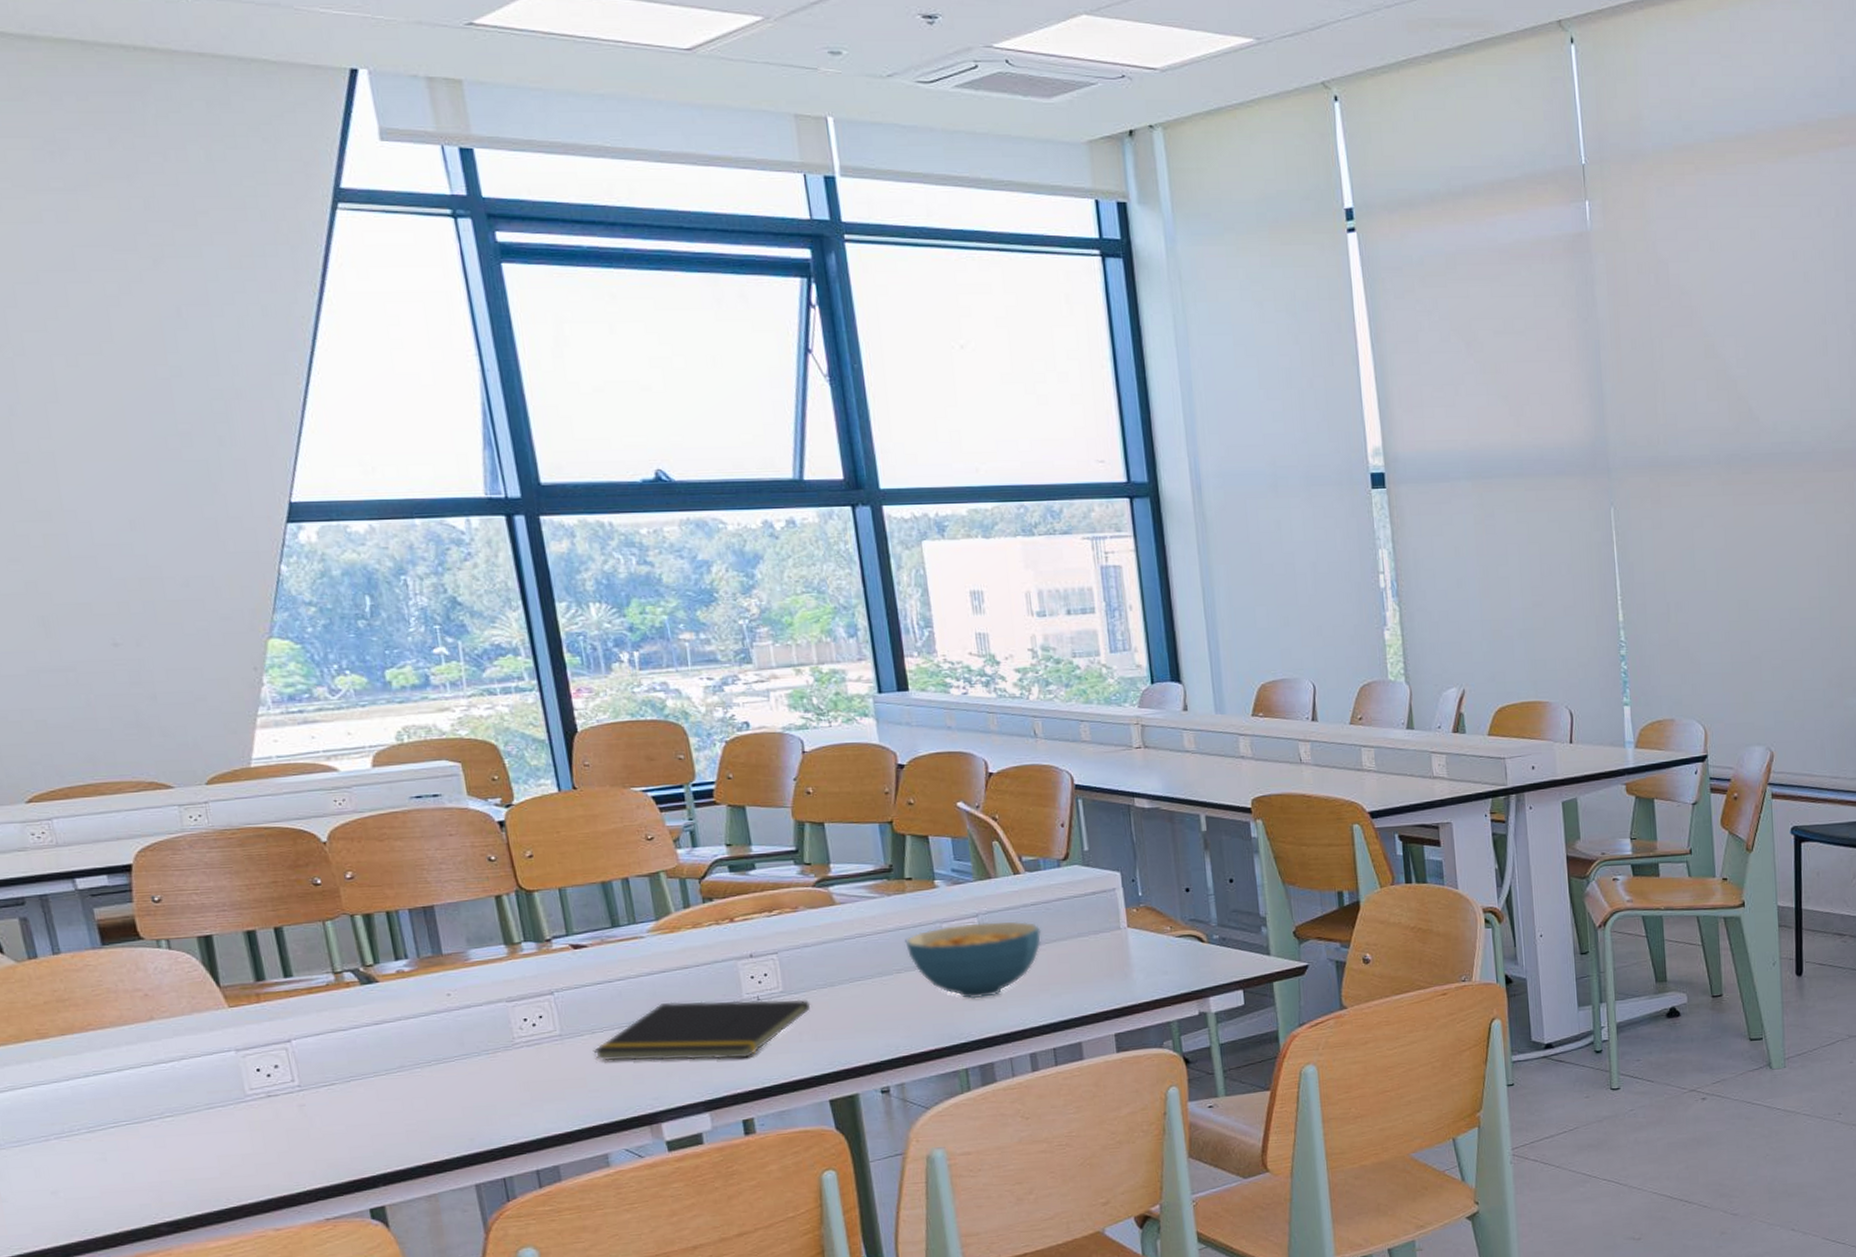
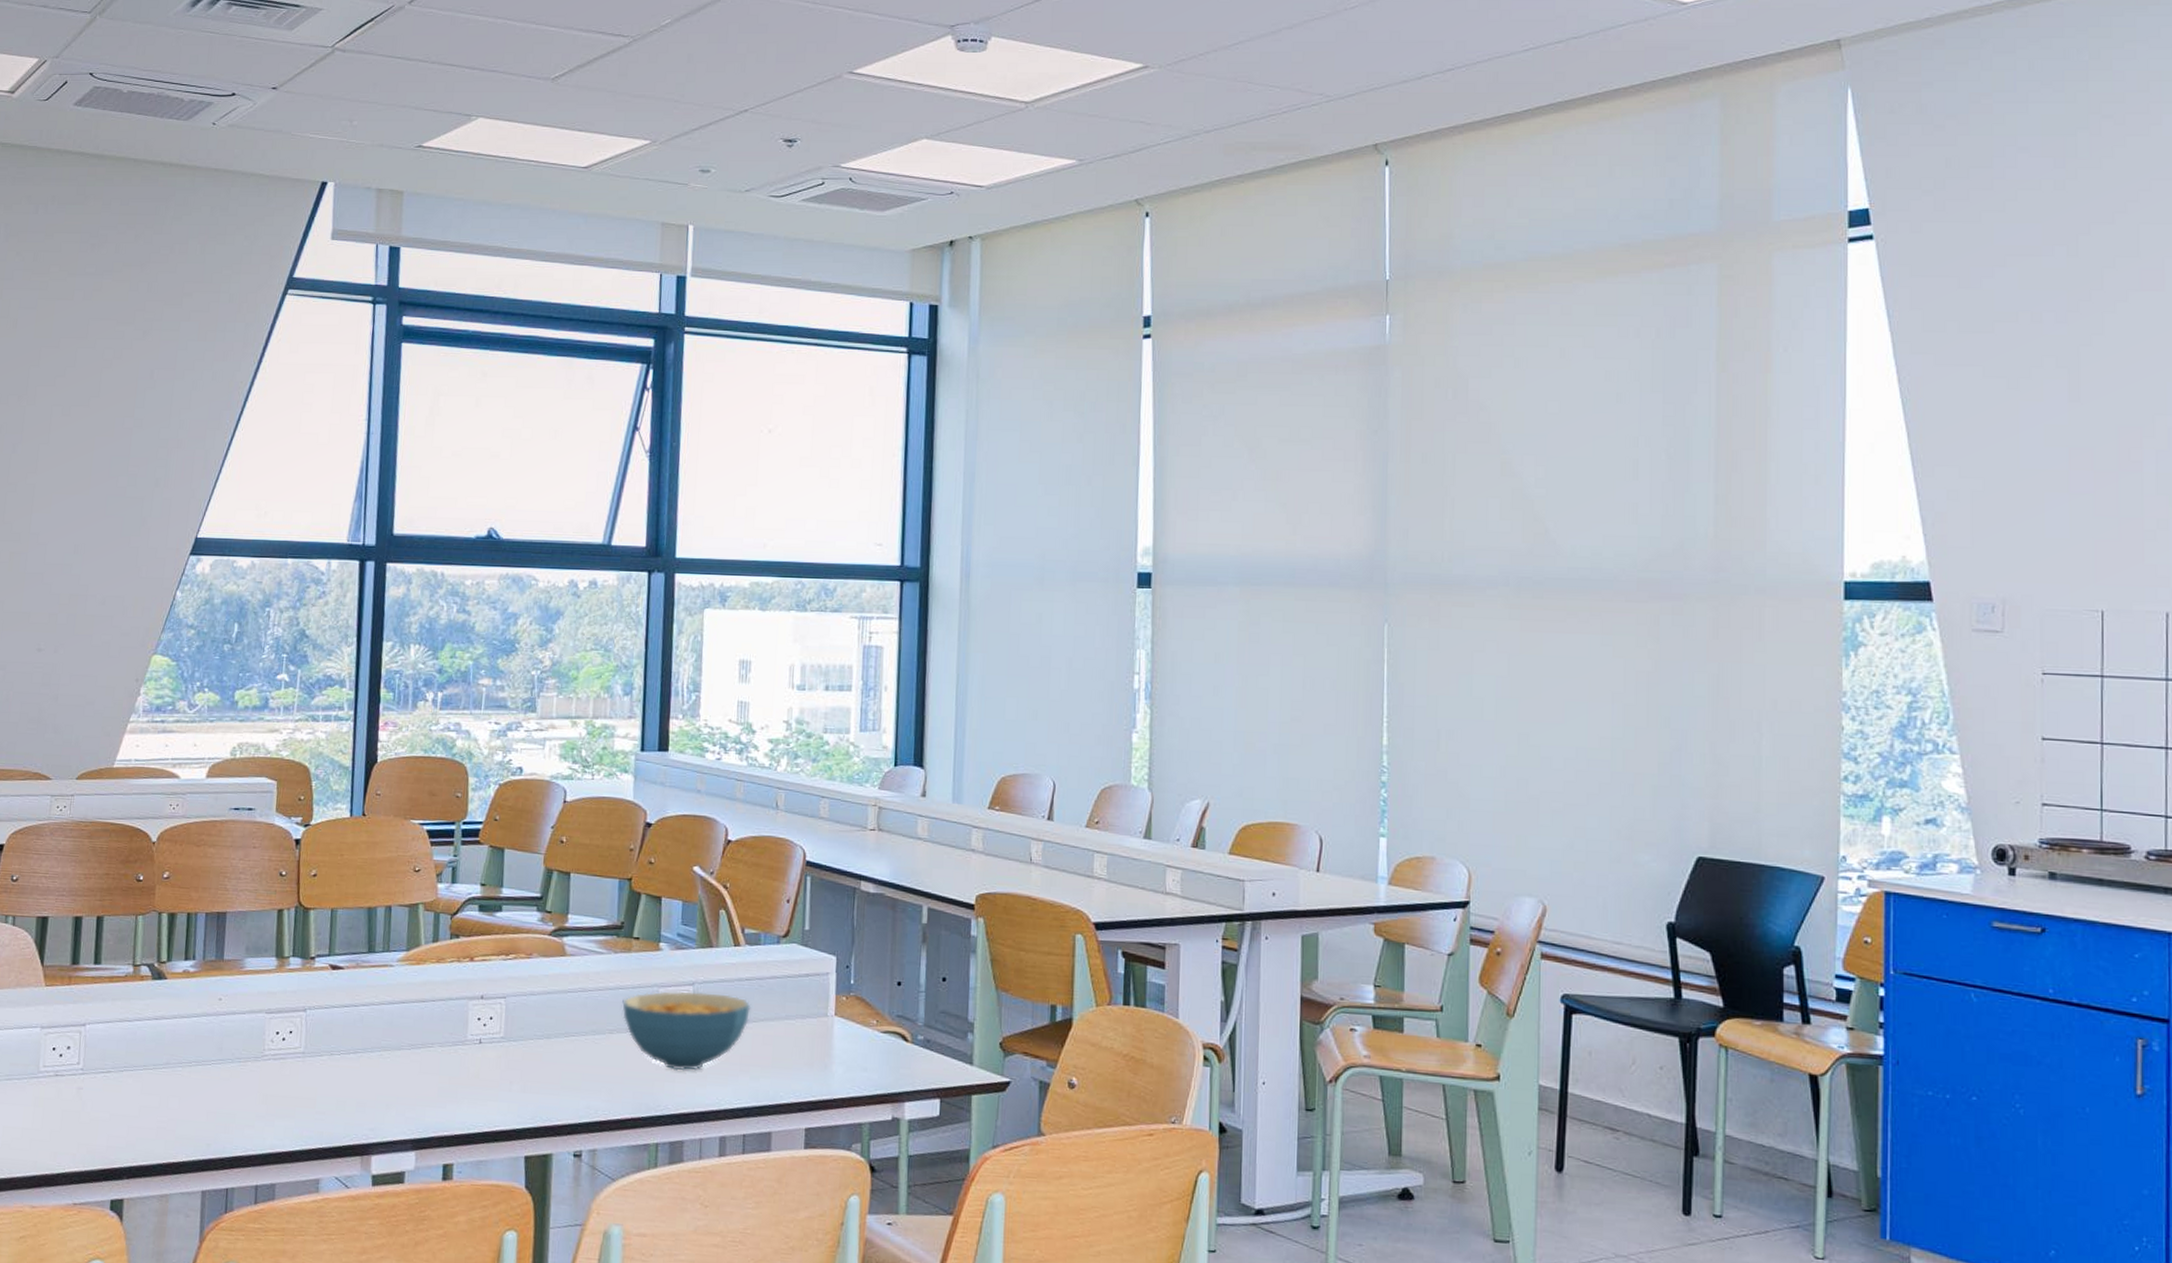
notepad: present [593,999,811,1061] -> none [327,1033,526,1100]

